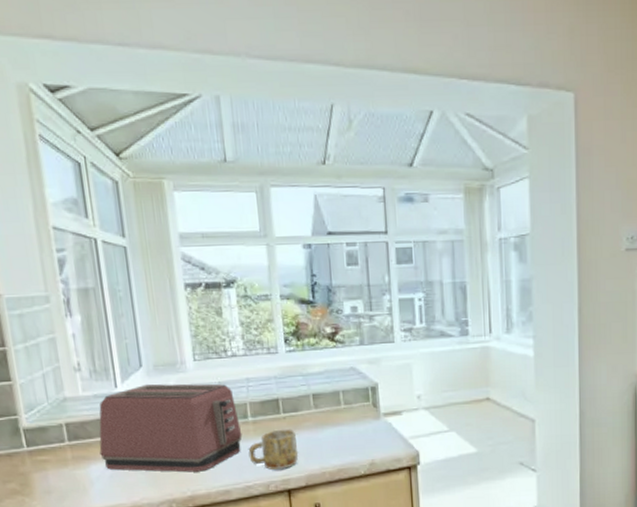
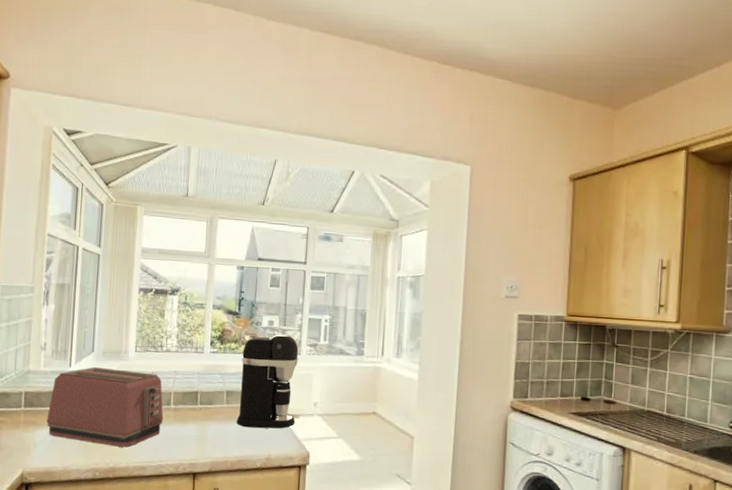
mug: present [248,429,298,470] -> none [166,418,207,454]
coffee maker: none [325,321,398,433] -> present [237,334,299,429]

